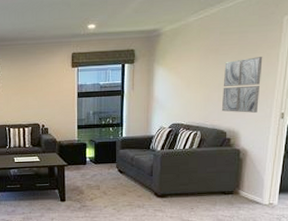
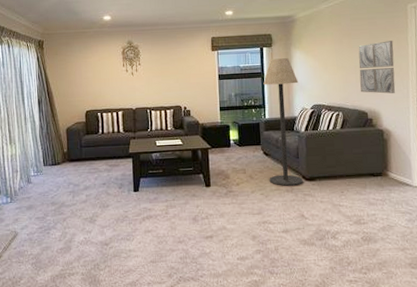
floor lamp: none [122,75,159,202] -> present [263,58,303,186]

